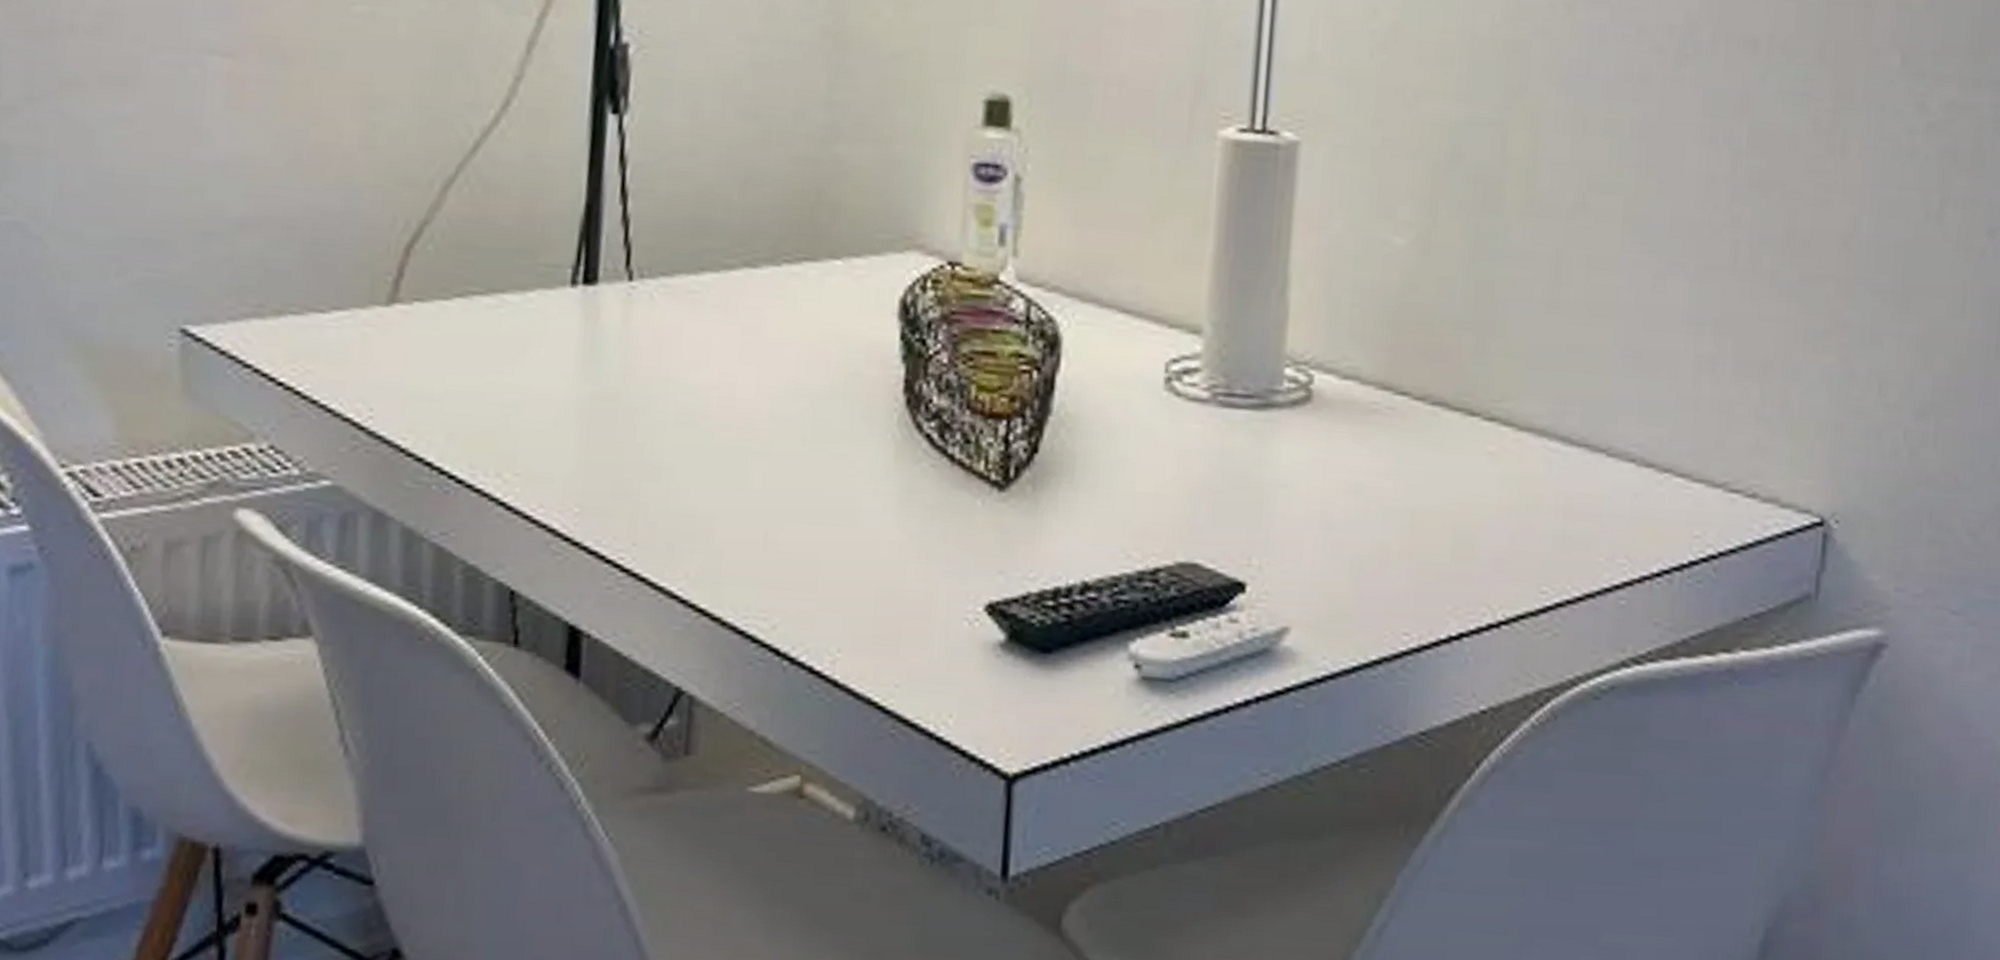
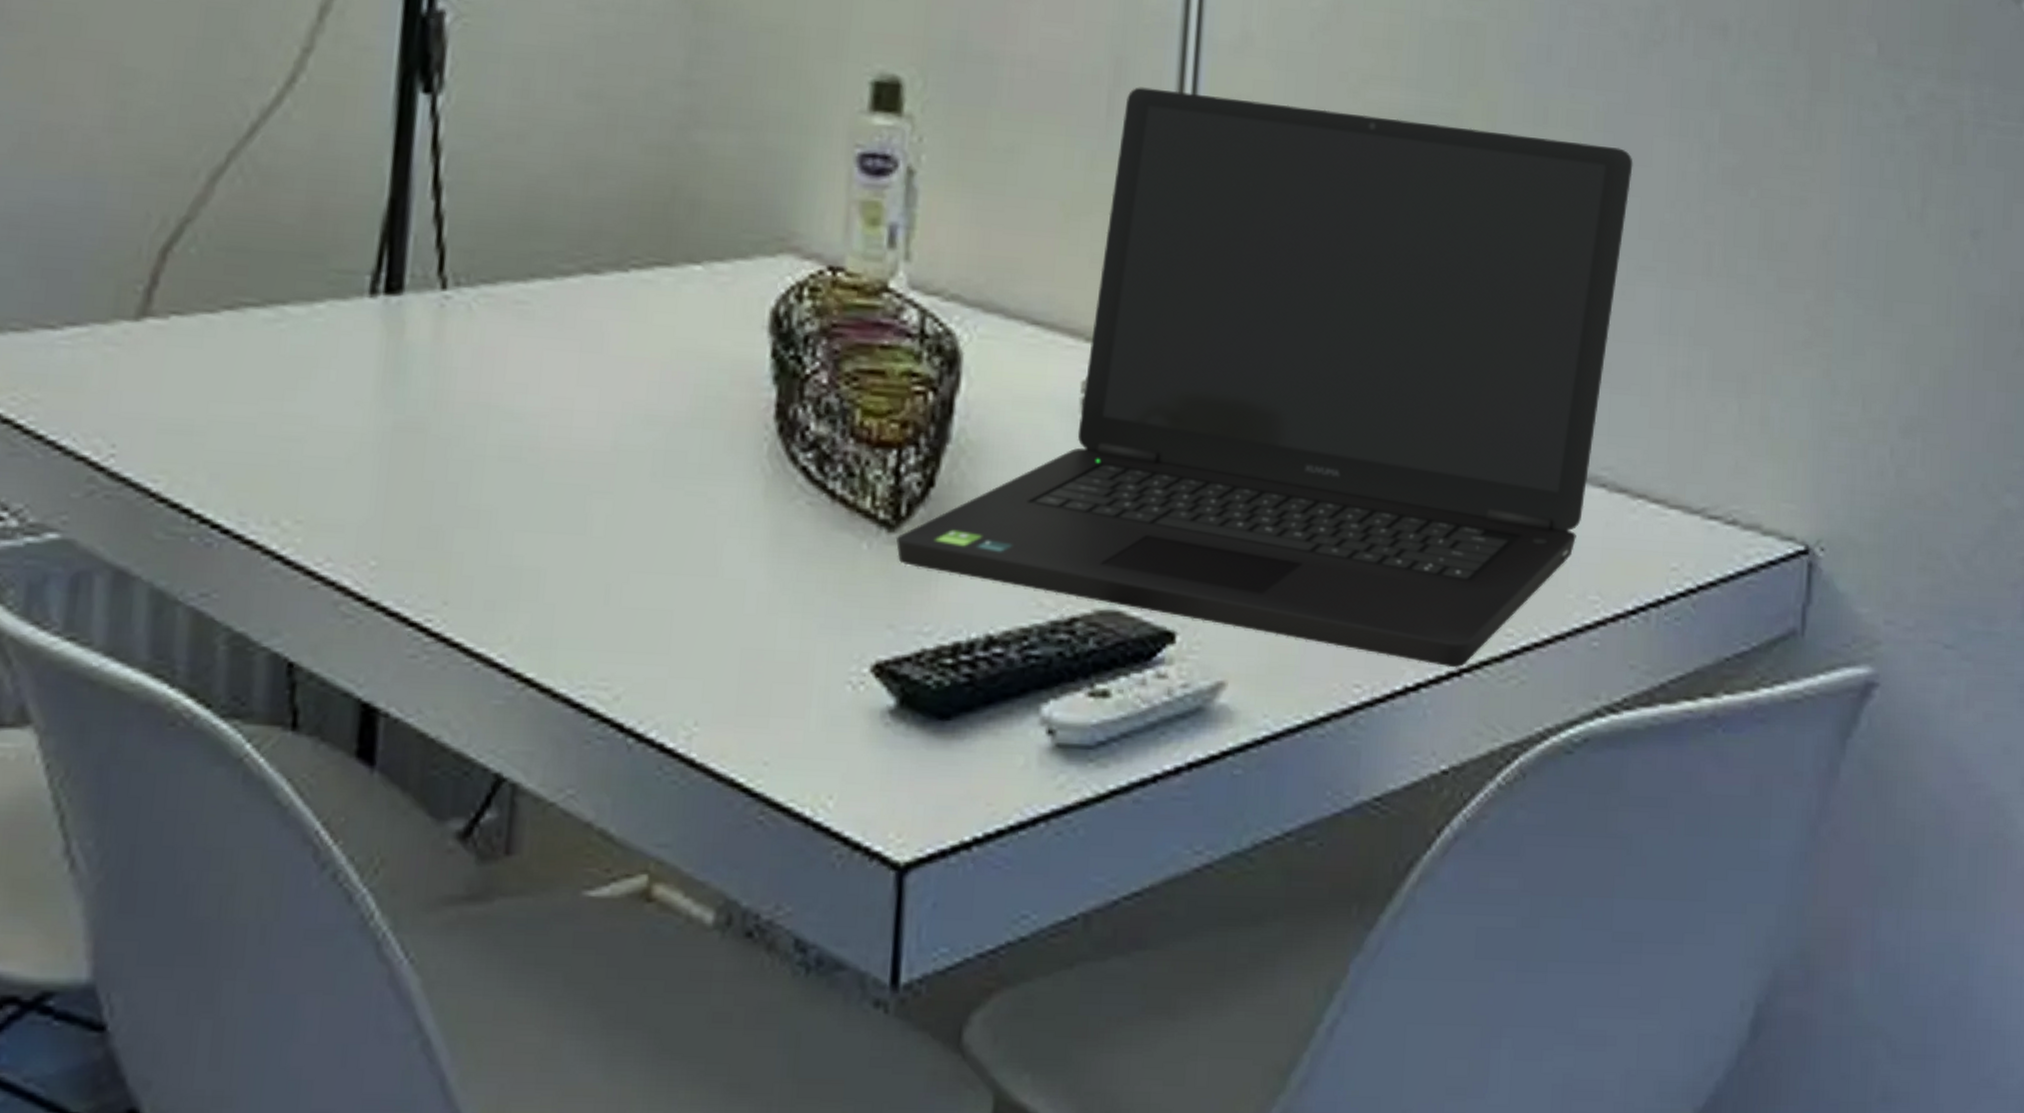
laptop: none [1005,102,1666,621] -> present [895,87,1633,668]

